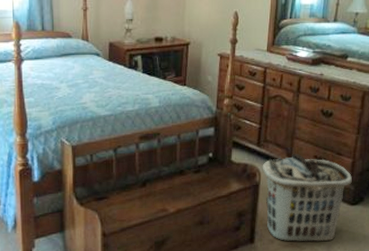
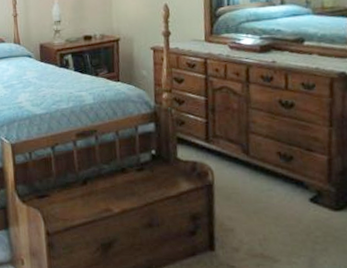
clothes hamper: present [262,154,352,242] -> none [214,150,331,253]

